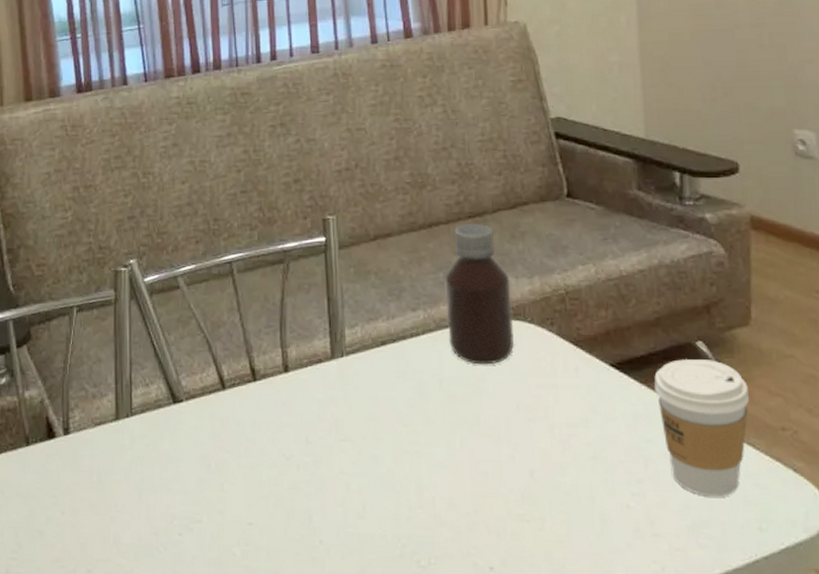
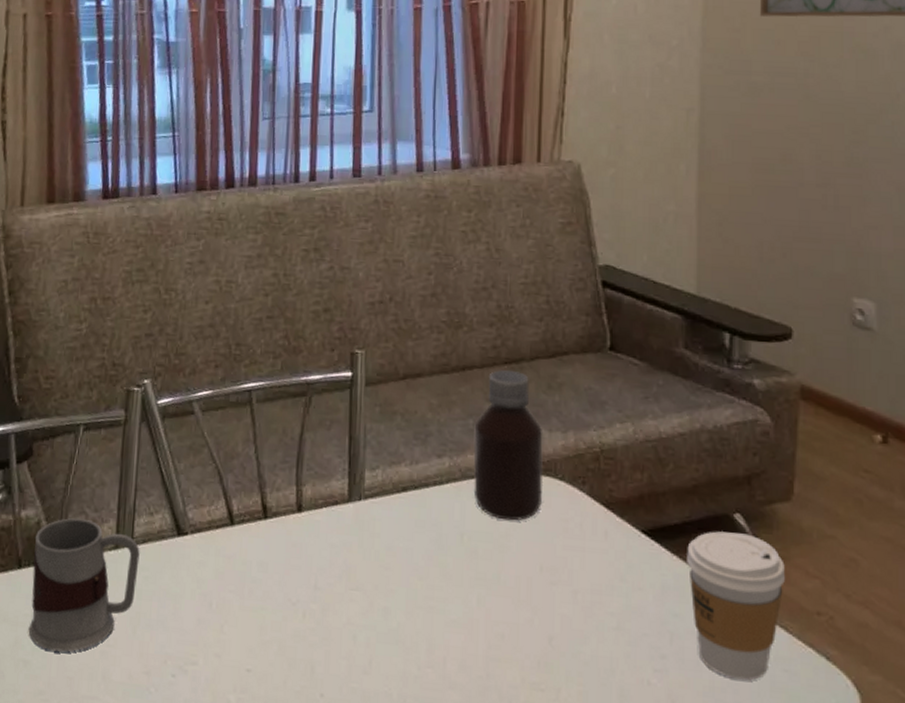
mug: none [39,394,139,521] -> present [28,517,140,653]

